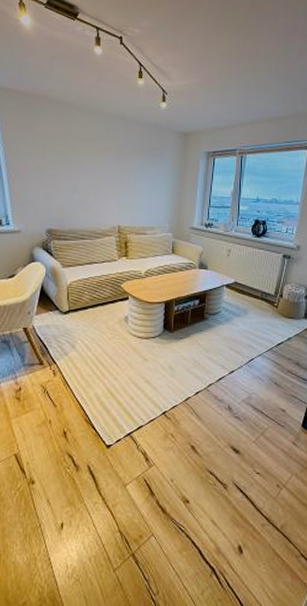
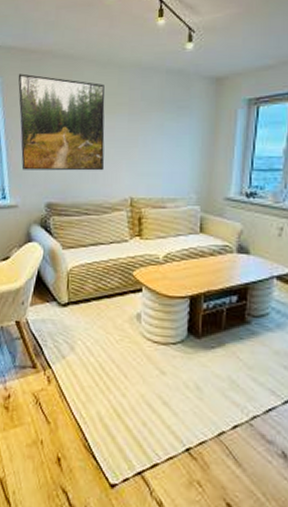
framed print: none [16,114,96,203] -> present [18,73,105,171]

